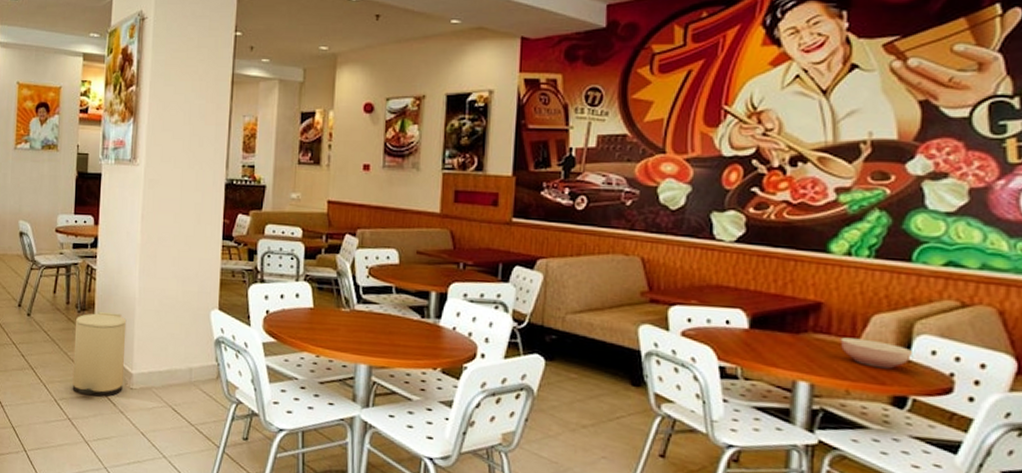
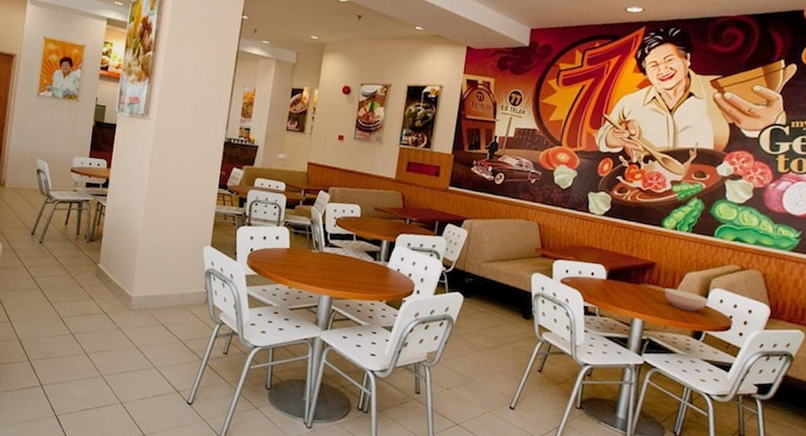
pedal bin: present [72,312,127,397] -> none [77,243,130,316]

